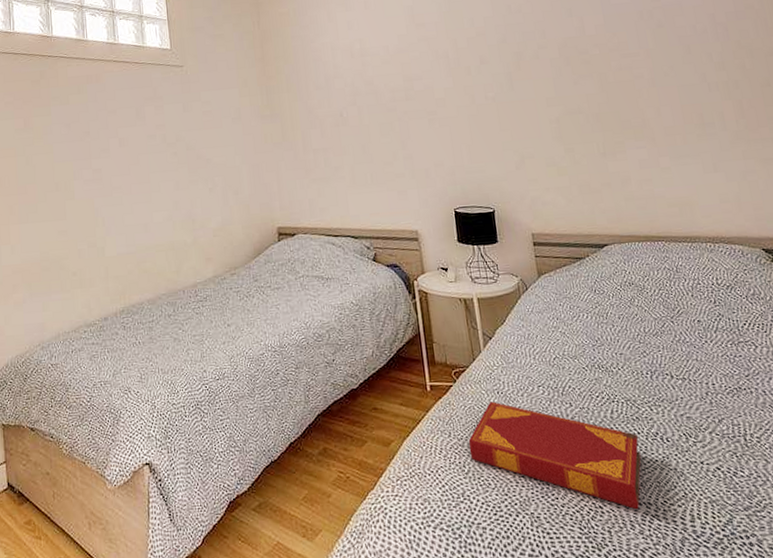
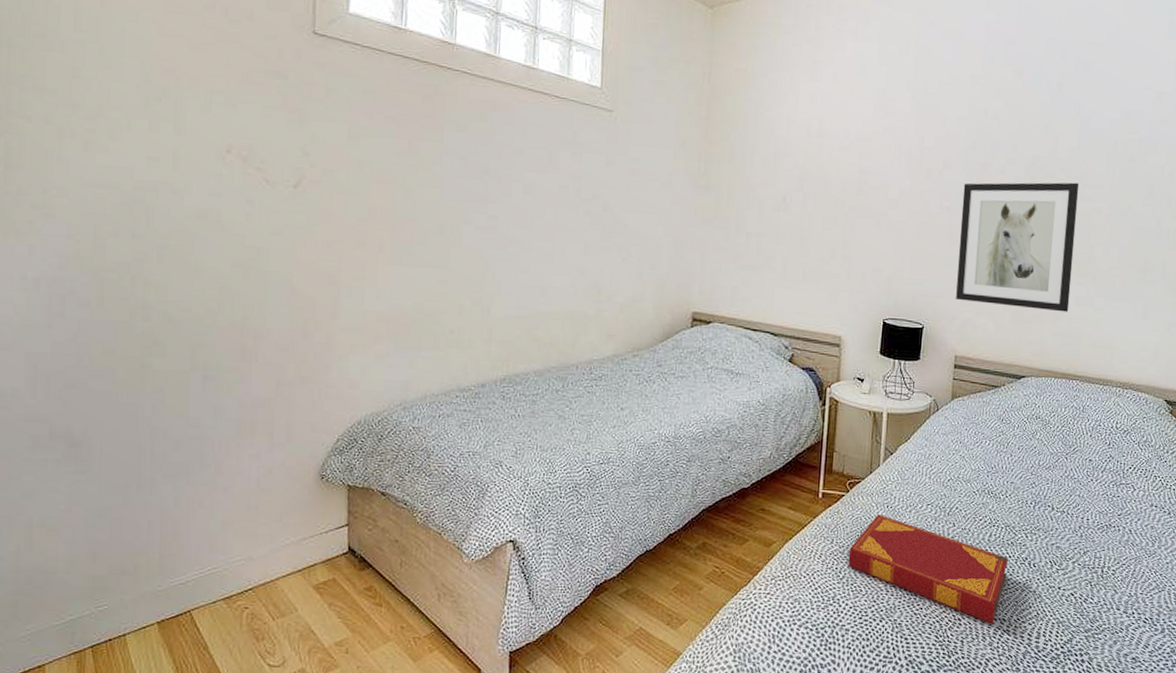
wall art: none [503,54,636,181] -> present [956,182,1080,312]

